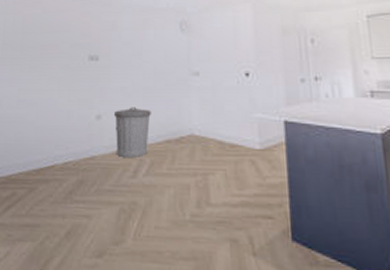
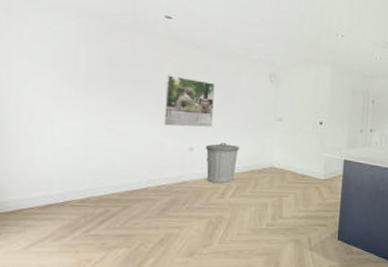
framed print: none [70,36,121,91] -> present [163,75,215,127]

